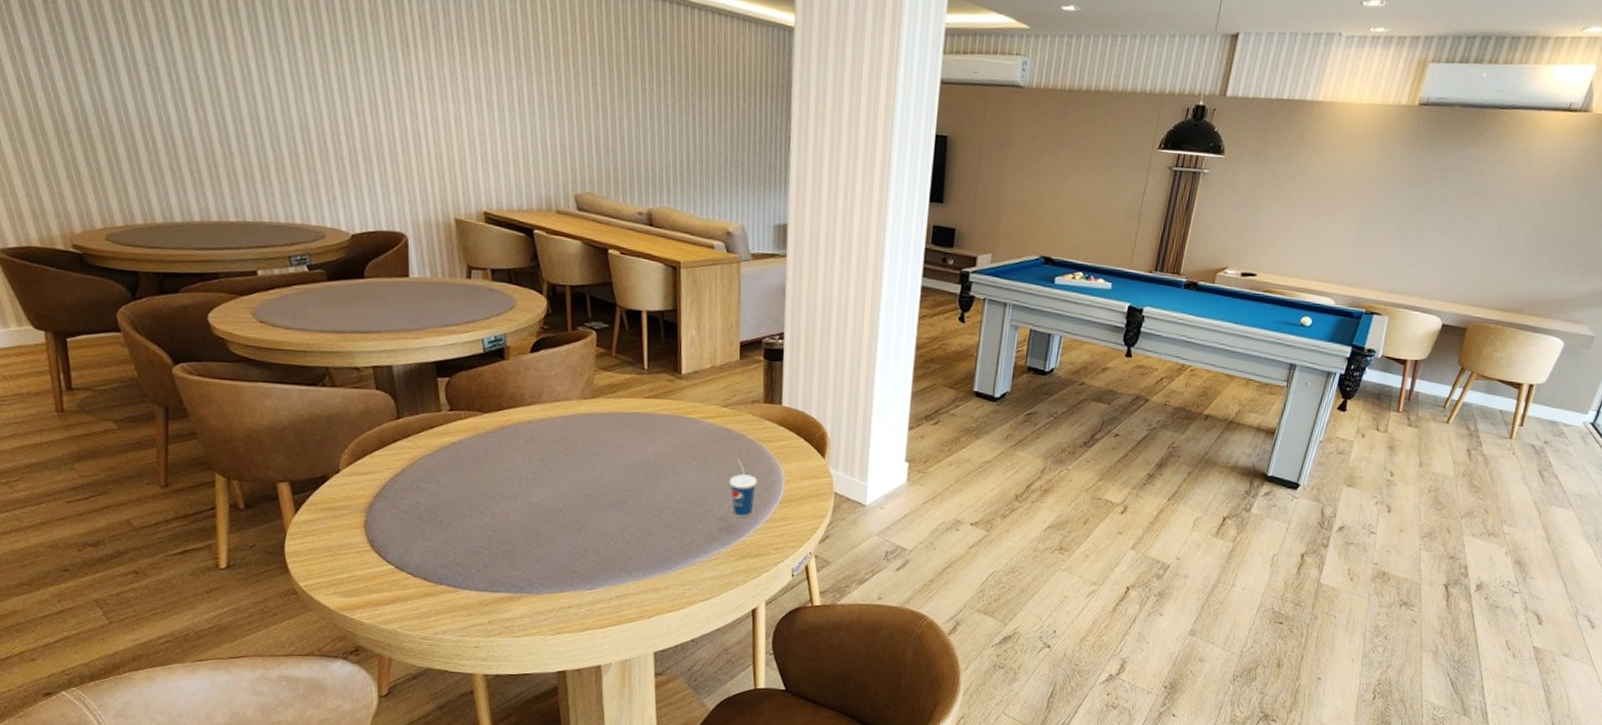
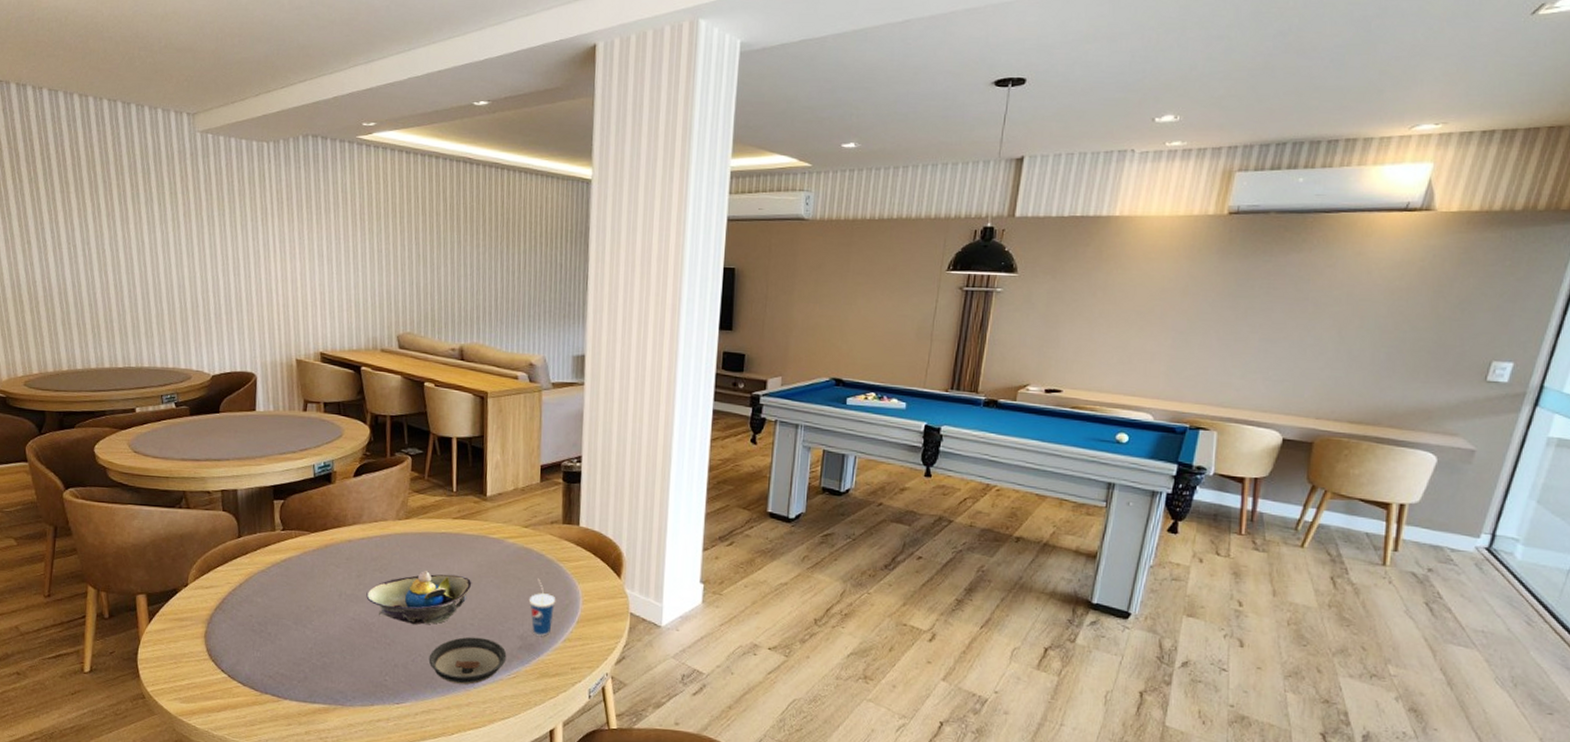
decorative bowl: none [550,453,668,509] -> present [366,571,472,625]
saucer: none [622,519,706,569] -> present [428,636,507,685]

